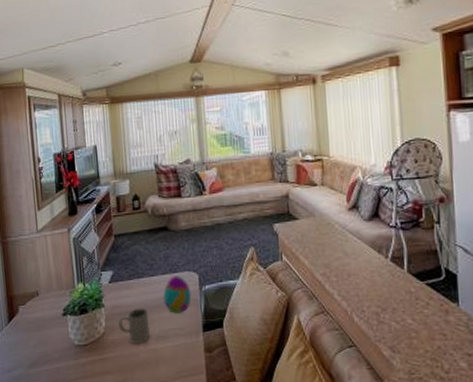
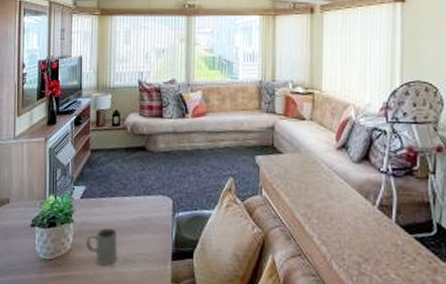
decorative egg: present [163,276,192,314] -> none [134,198,164,238]

